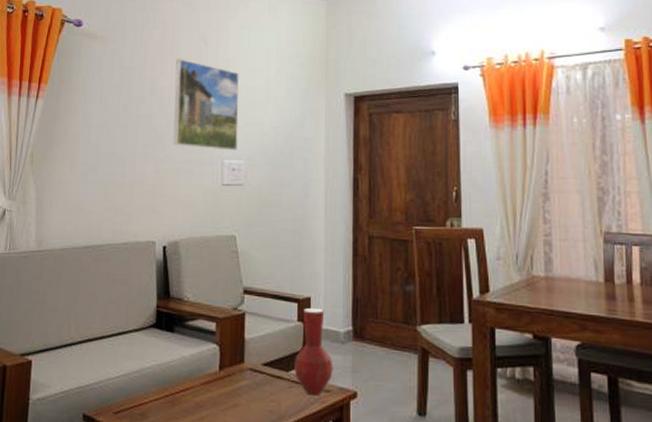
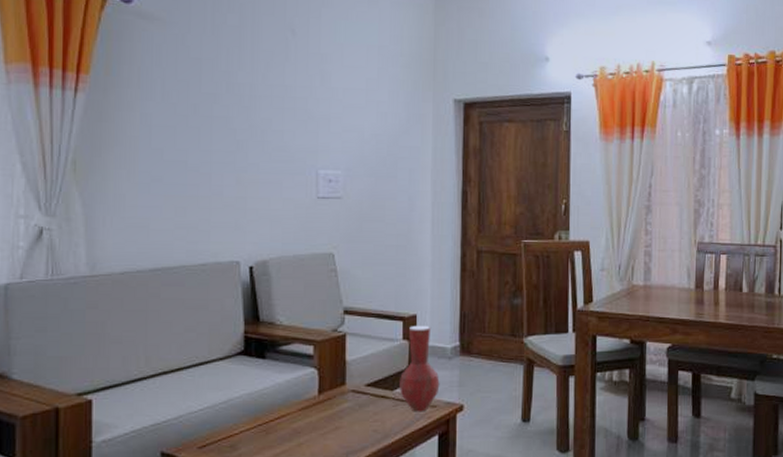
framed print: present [173,59,240,151] -> none [256,51,336,160]

